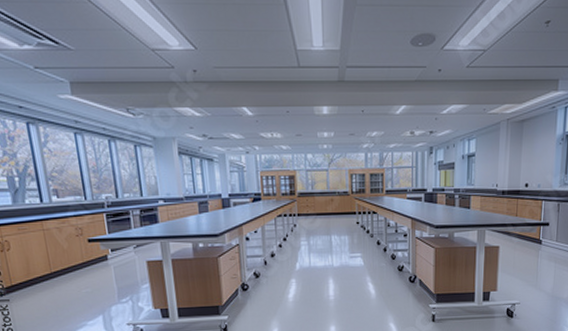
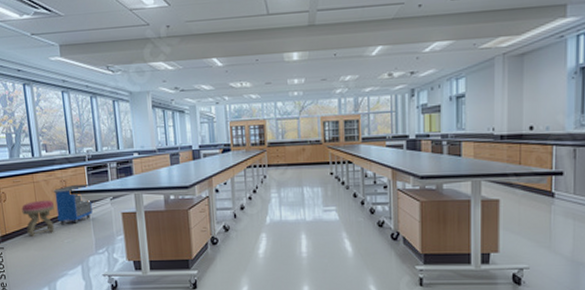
stool: none [29,248,71,288] -> present [21,200,55,238]
cabinet: none [67,232,114,275] -> present [53,185,93,225]

